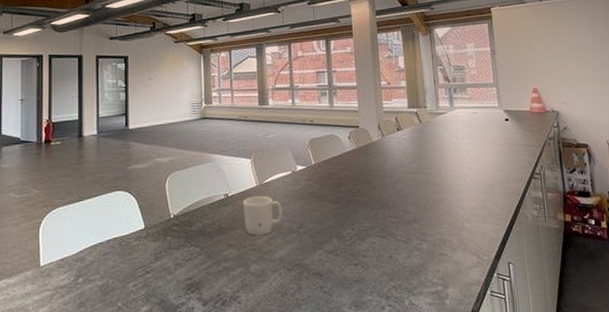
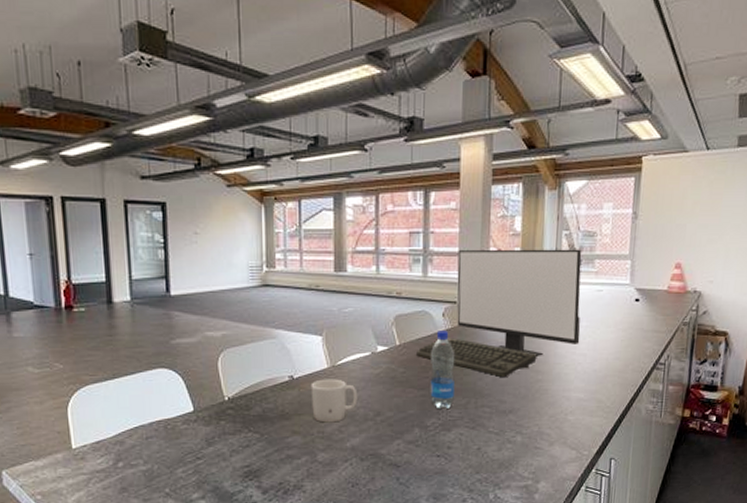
computer keyboard: none [330,157,431,189] -> present [417,338,537,377]
bottle: none [341,151,365,221] -> present [430,331,455,410]
computer monitor: none [356,80,465,170] -> present [457,249,582,356]

